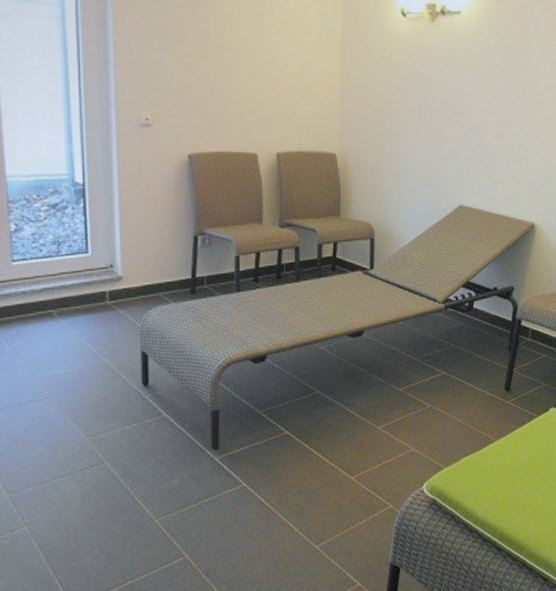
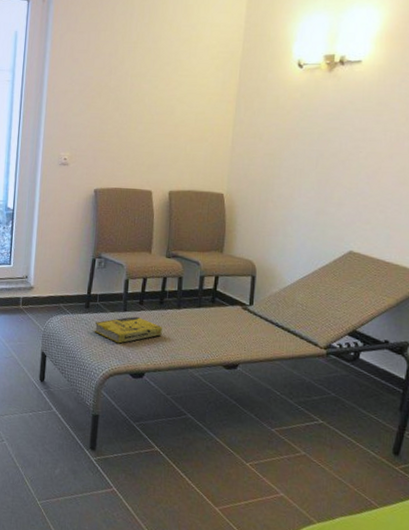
book: none [204,295,282,328] -> present [94,316,162,344]

